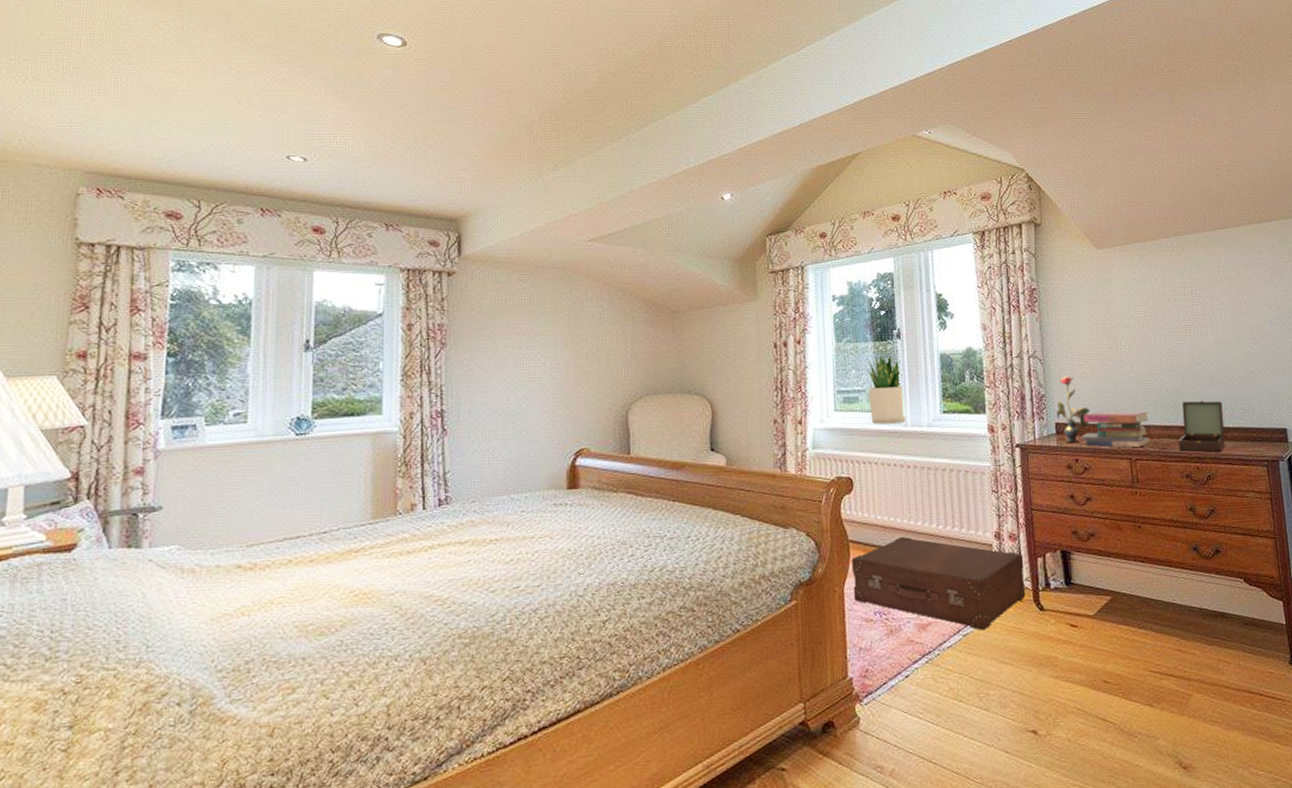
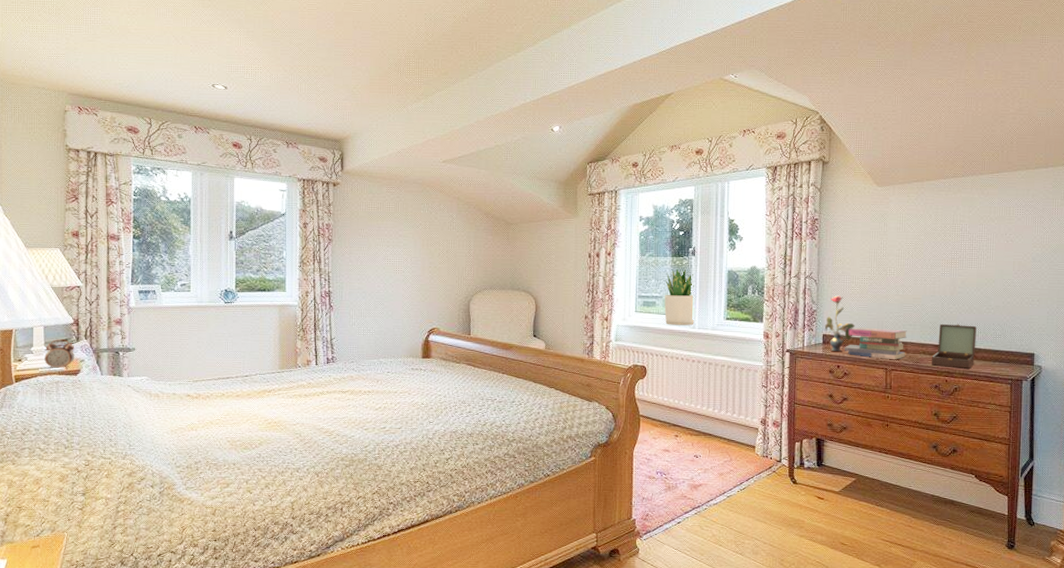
alarm clock: none [22,502,71,548] -> present [44,339,75,370]
suitcase: present [852,536,1026,631] -> none [640,415,784,494]

